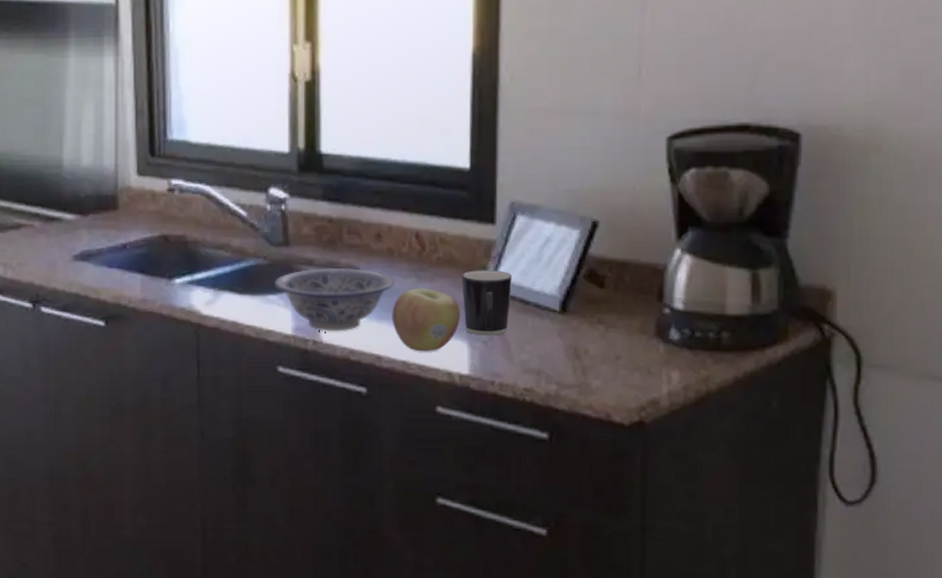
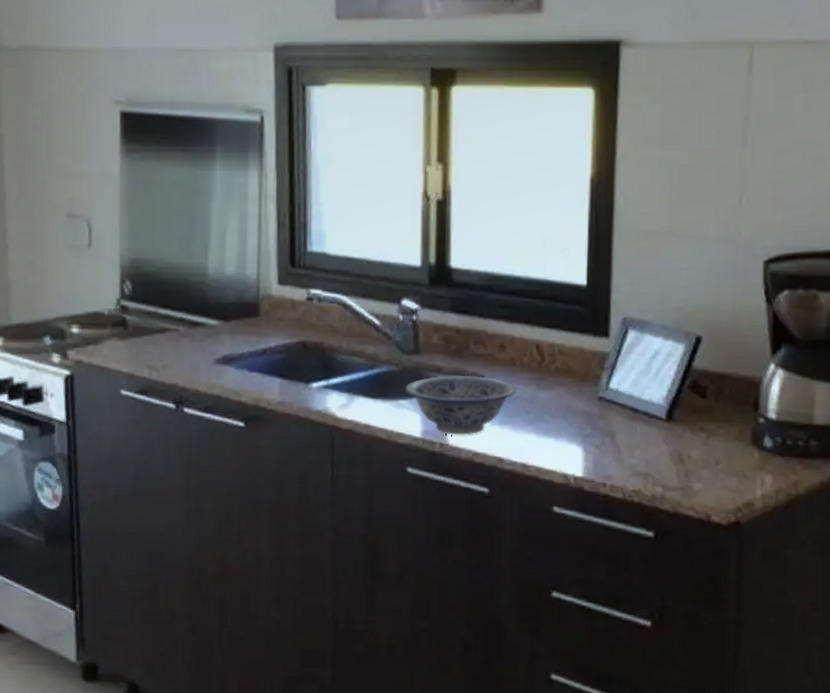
apple: present [392,288,460,352] -> none [513,396,576,456]
mug: present [462,270,513,336] -> none [577,380,624,441]

